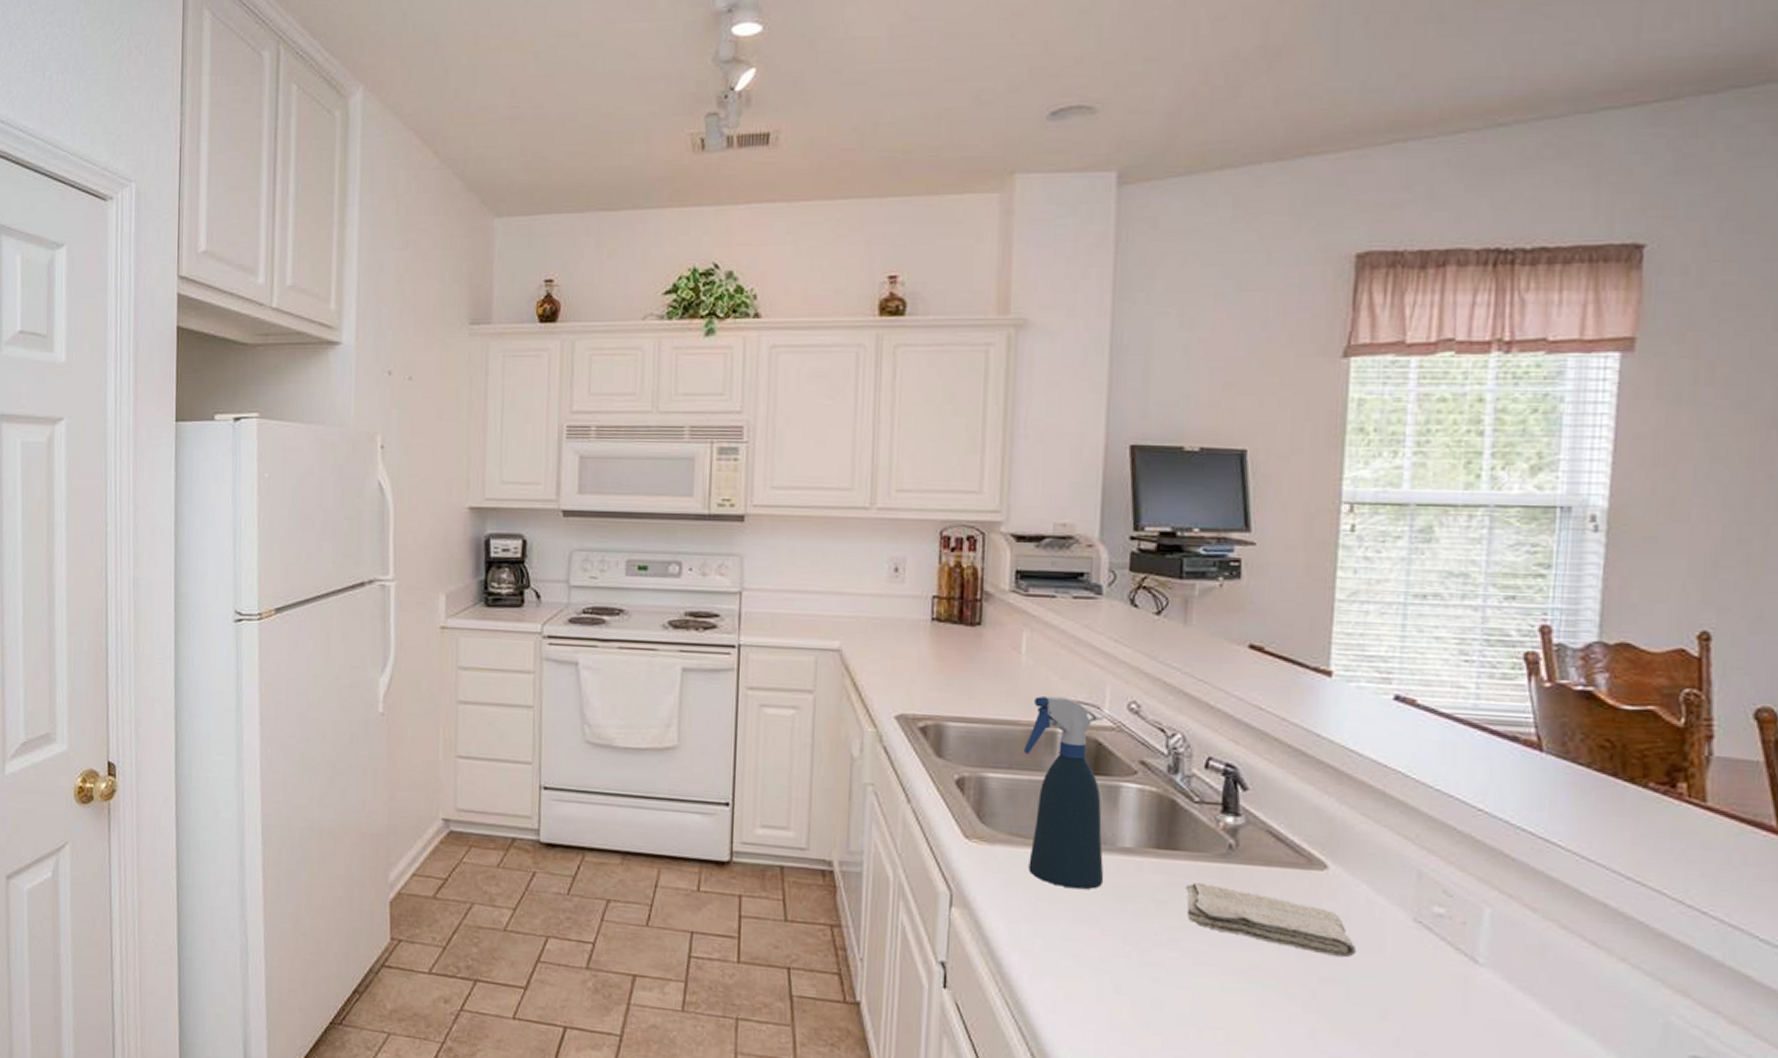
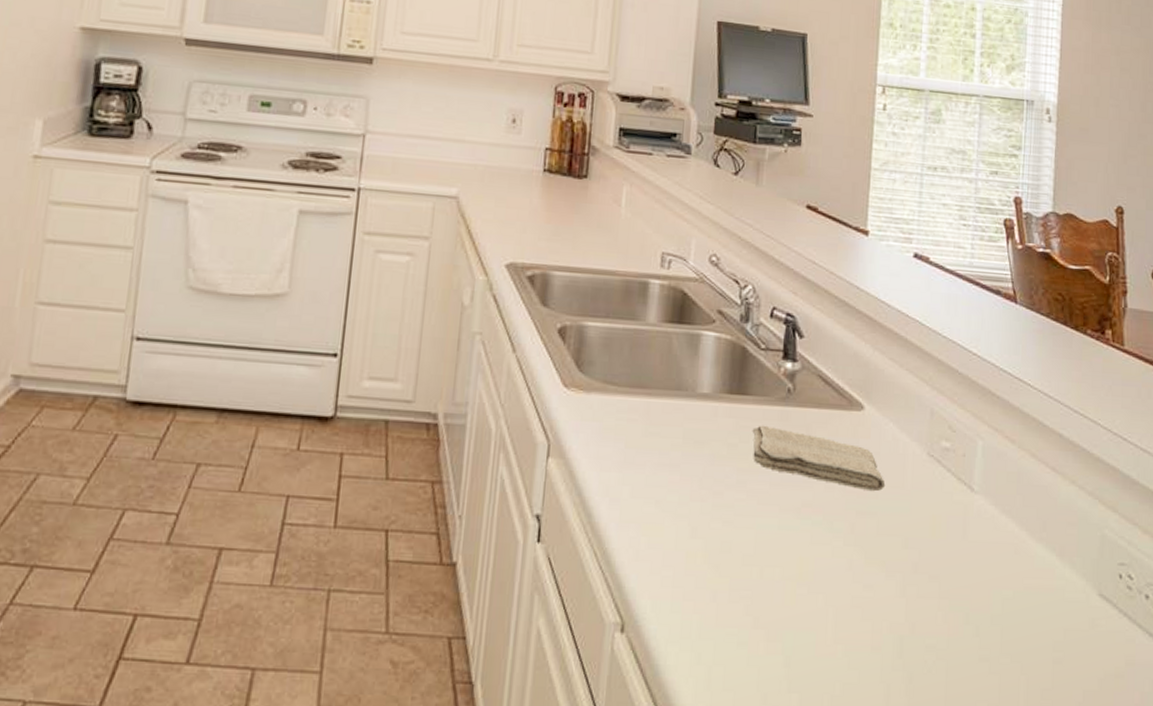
spray bottle: present [1024,696,1104,890] -> none [620,247,689,436]

